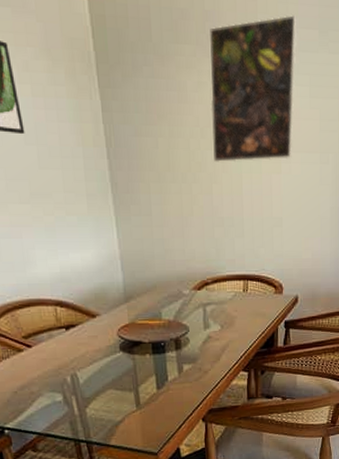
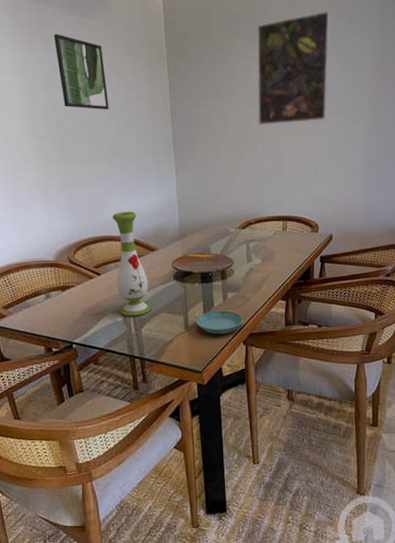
vase: none [41,269,96,396] -> present [113,212,151,317]
saucer: none [149,384,201,412] -> present [196,310,243,335]

